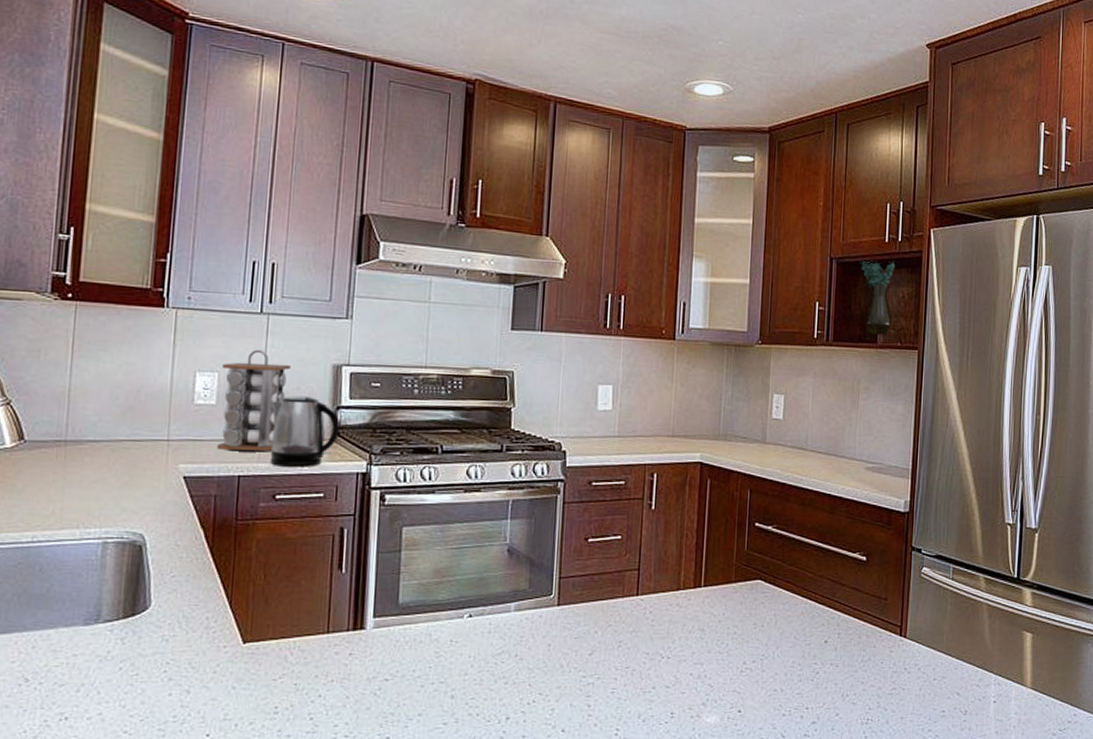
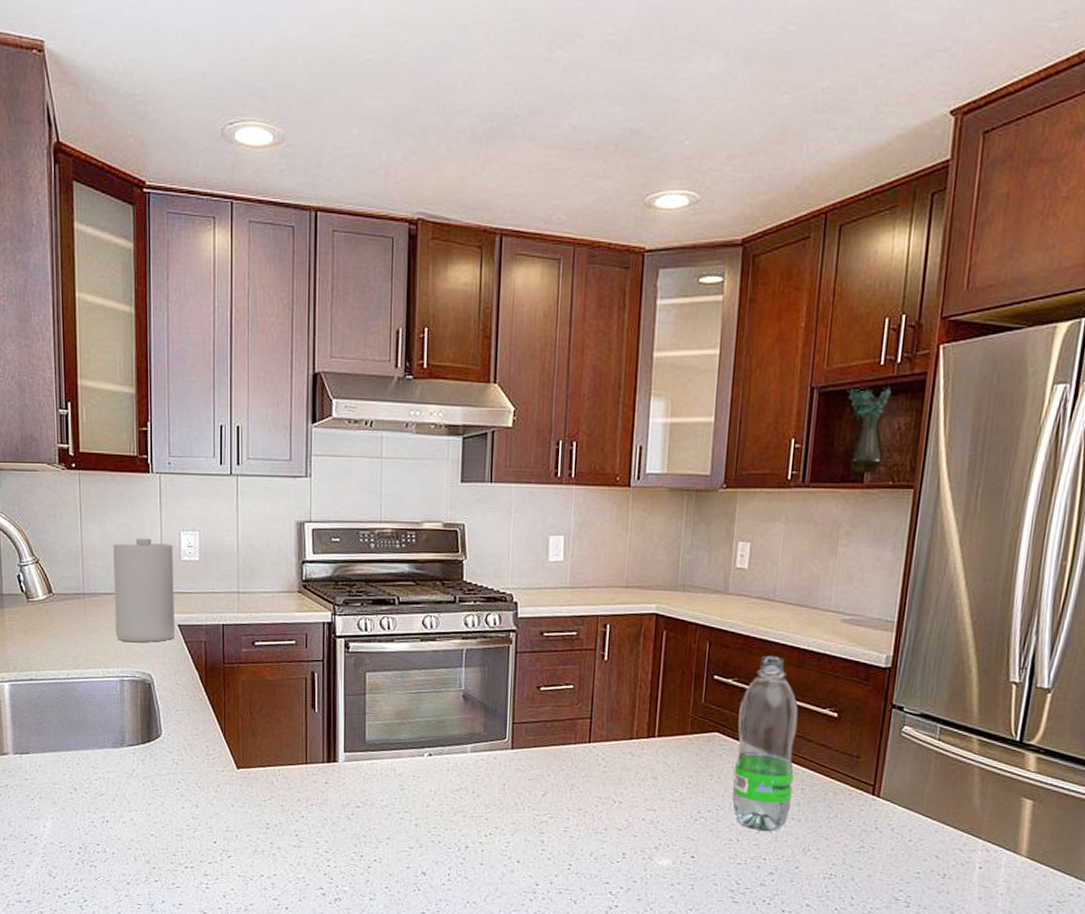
paper towel holder: none [102,378,186,498] -> present [113,538,174,643]
spice rack: present [216,349,291,452] -> none [202,509,260,604]
kettle: present [269,395,341,469] -> none [246,551,306,618]
bottle: none [775,502,832,678] -> present [732,655,799,831]

